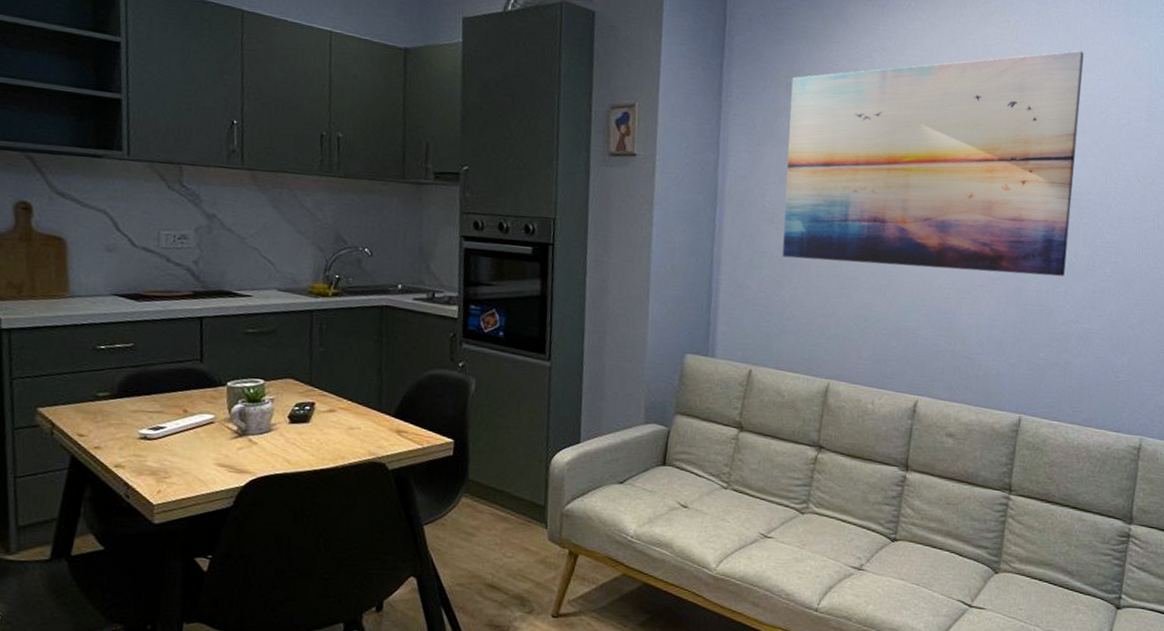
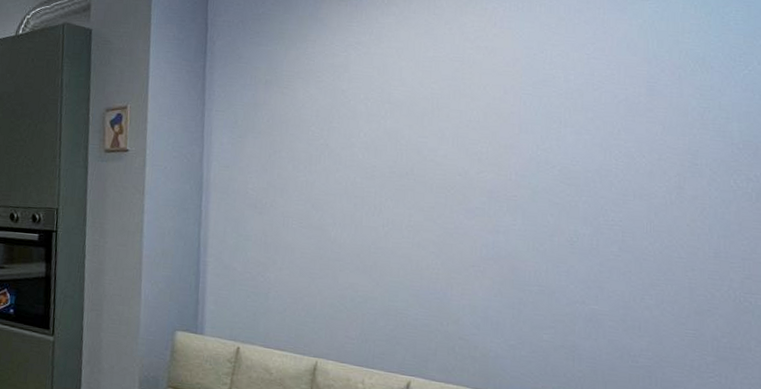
wall art: present [782,50,1084,277] -> none [266,31,570,256]

